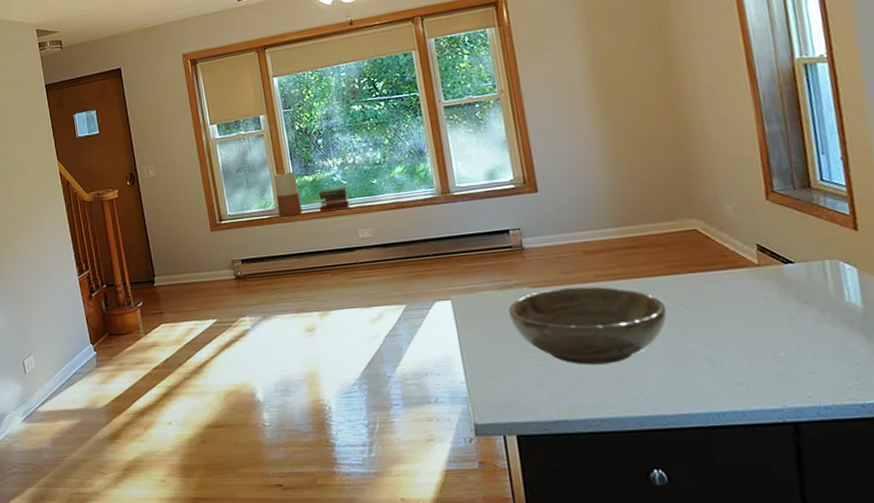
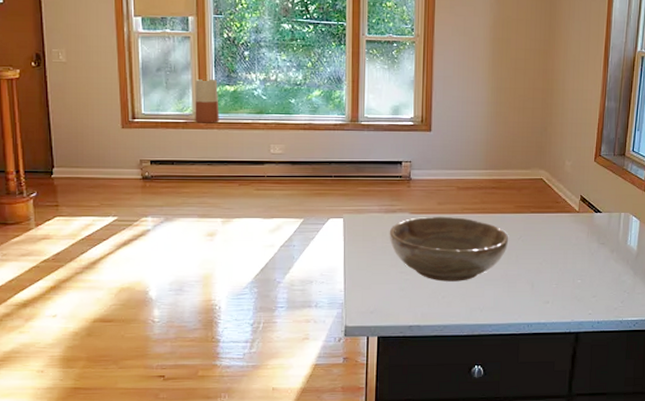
books: present [318,187,351,213] -> none [236,102,267,124]

